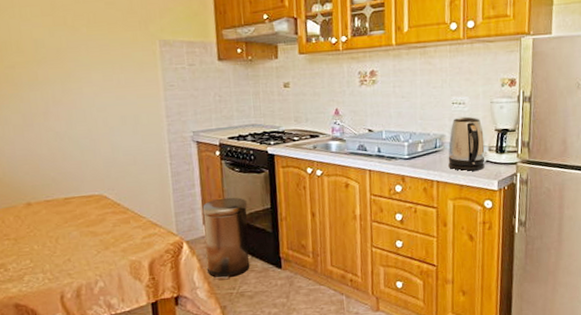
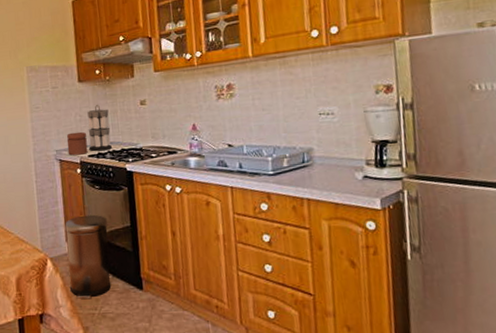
jar: none [205,112,228,138] -> present [66,131,88,156]
spice rack: none [227,85,253,134] -> present [87,105,112,152]
kettle: present [448,116,485,171] -> none [318,127,363,188]

